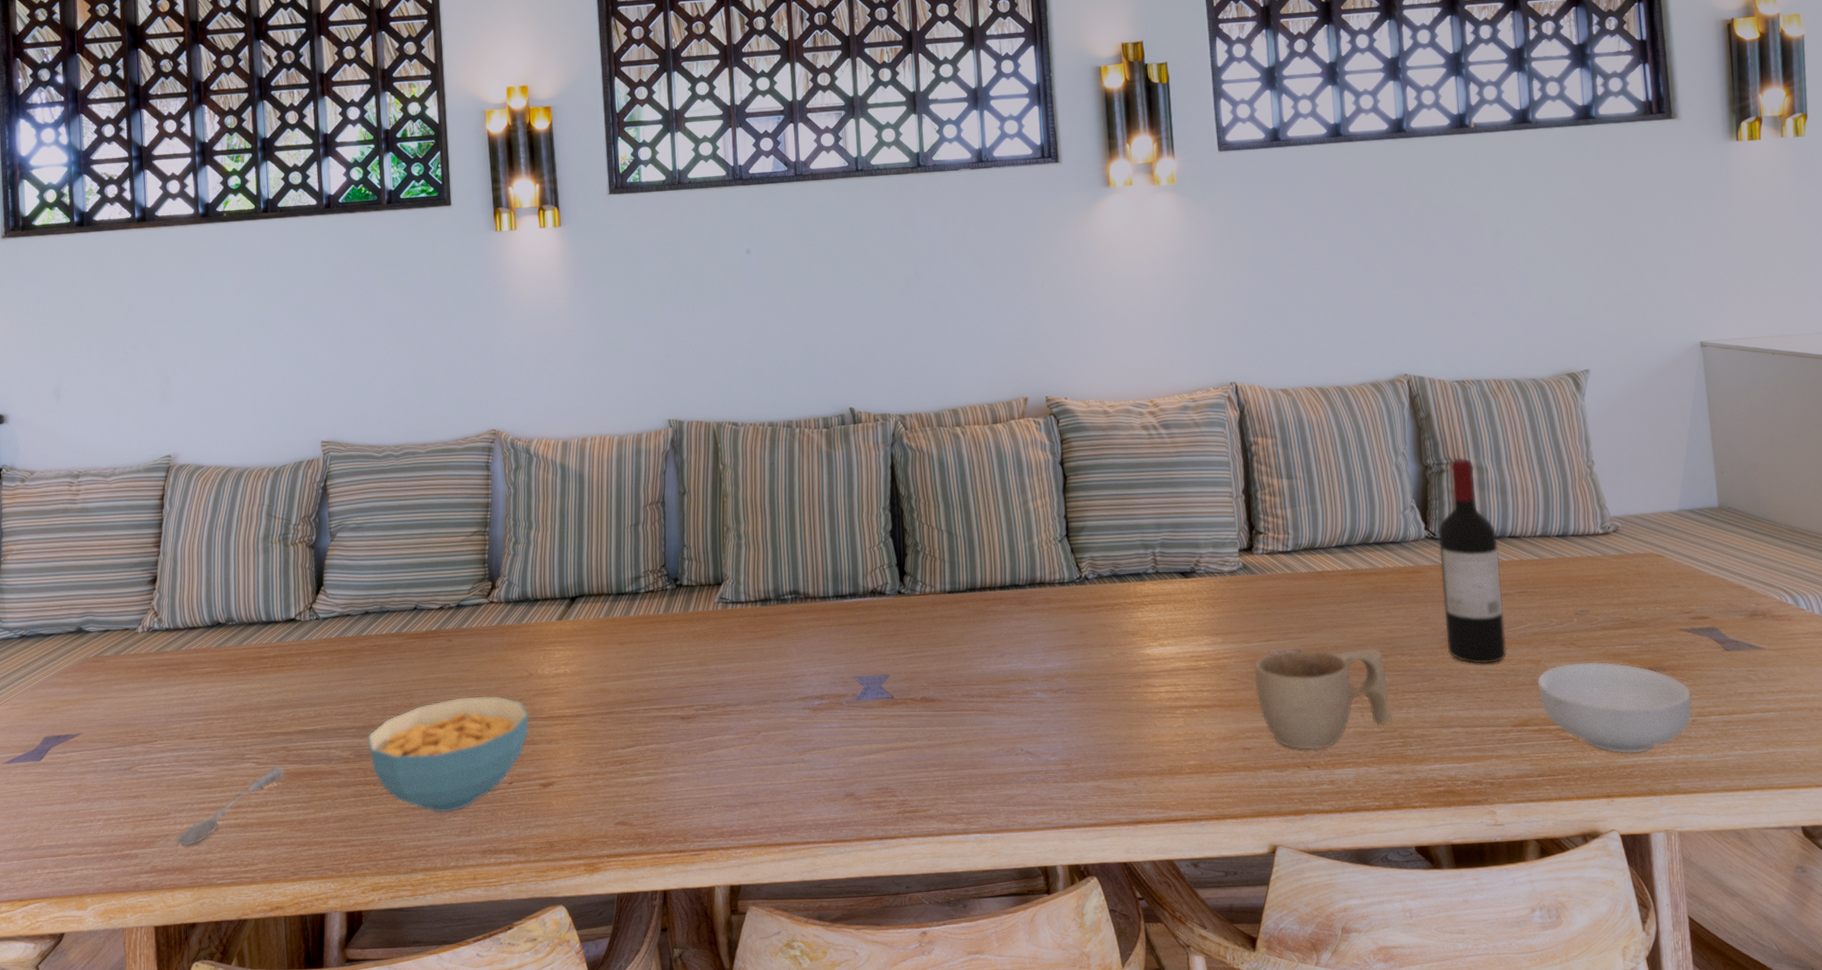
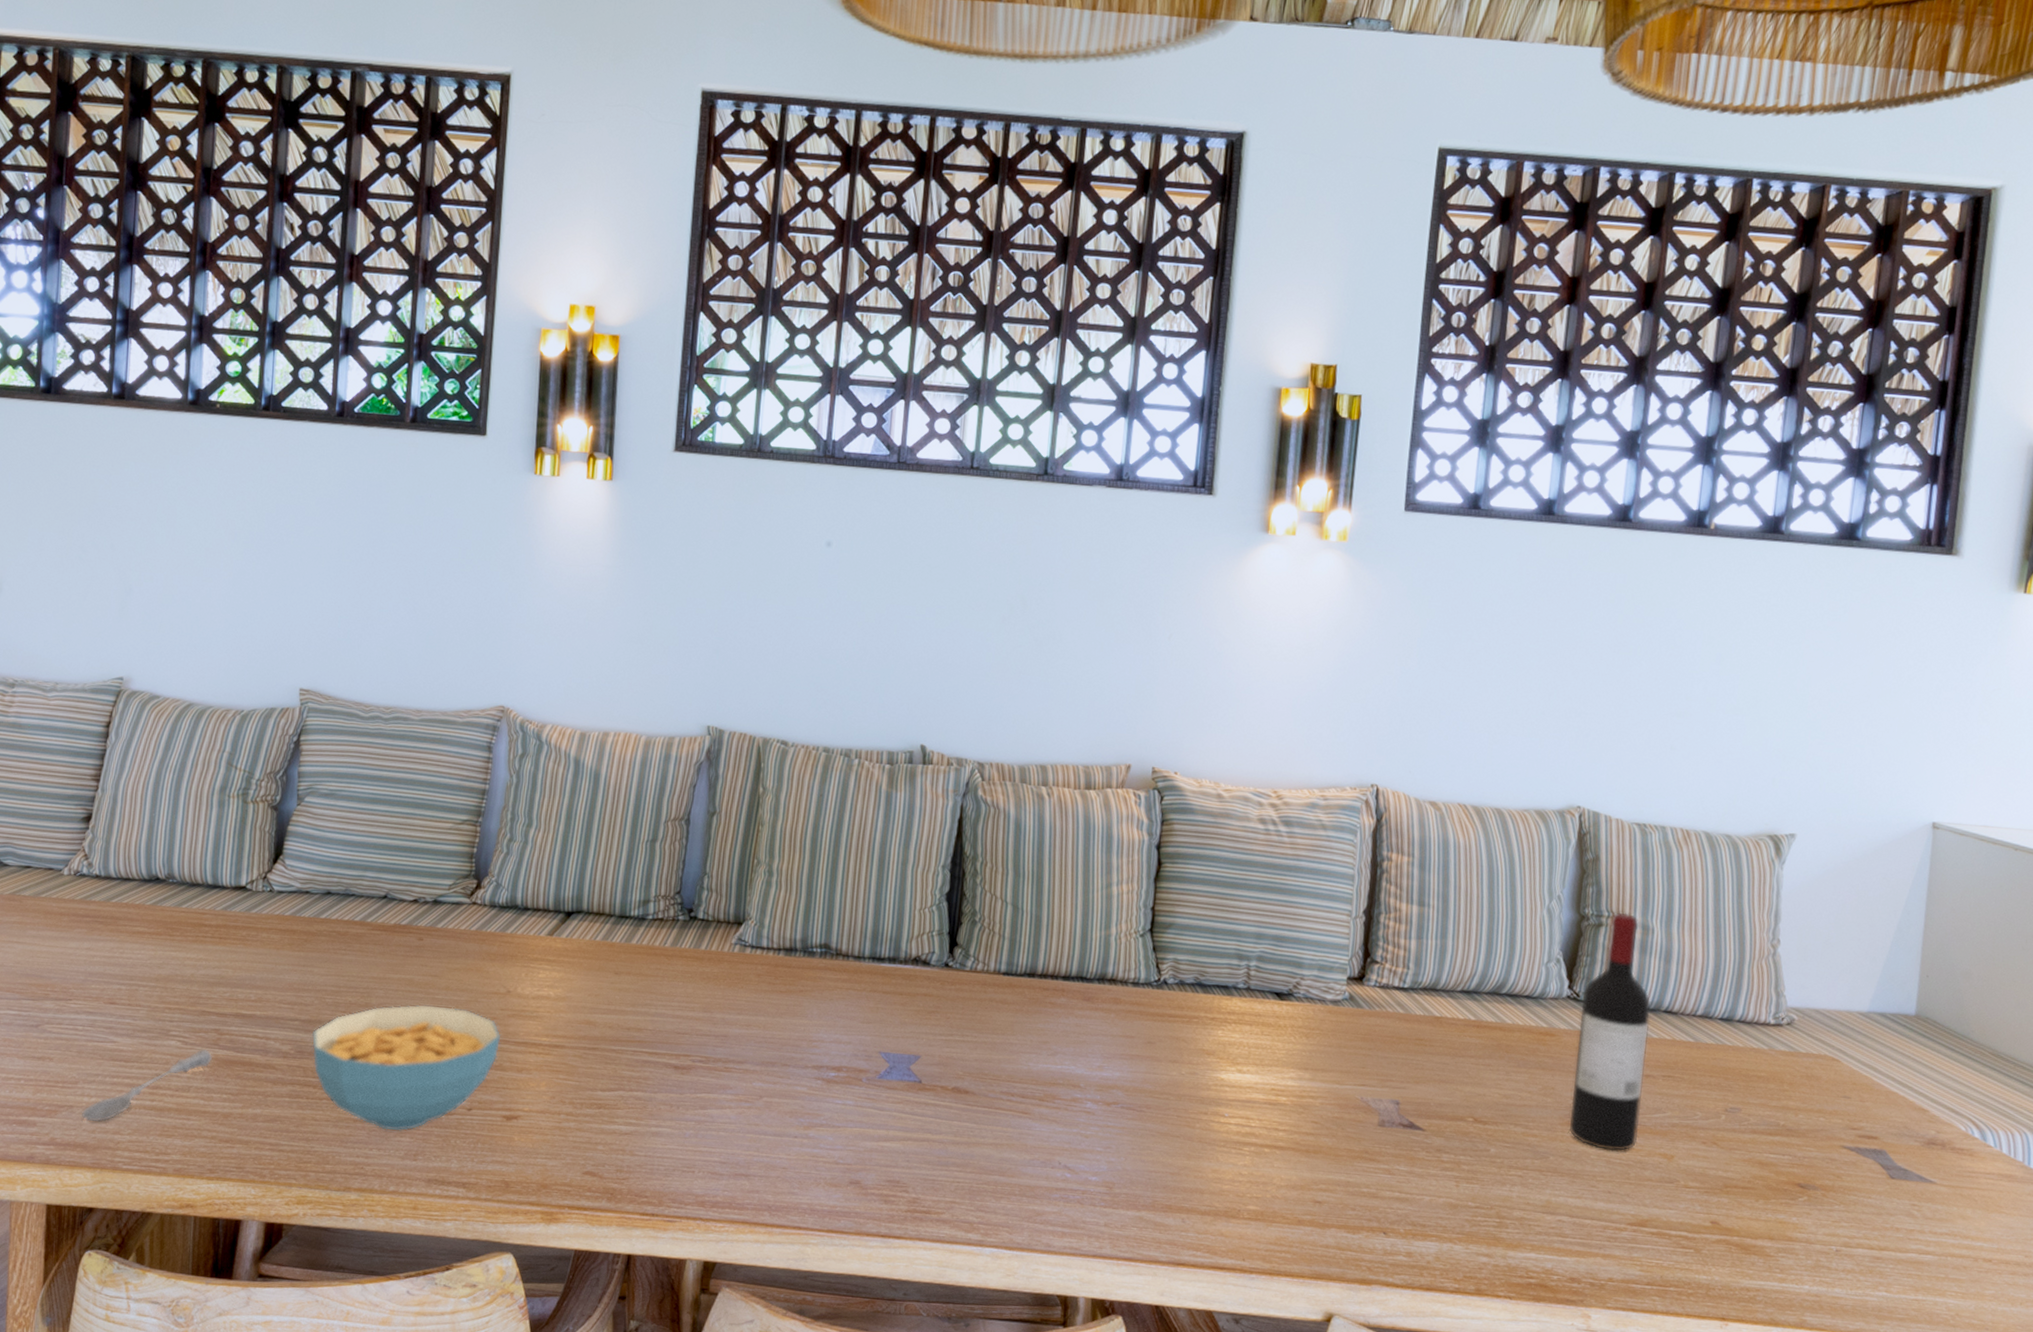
cup: present [1254,648,1392,750] -> none [1339,1100,1494,1216]
cereal bowl: present [1536,661,1692,754] -> none [1664,1164,1841,1277]

